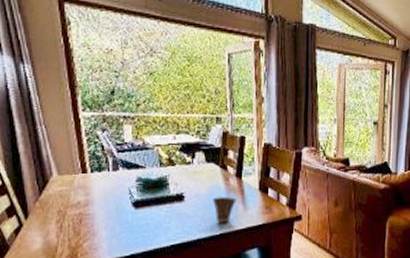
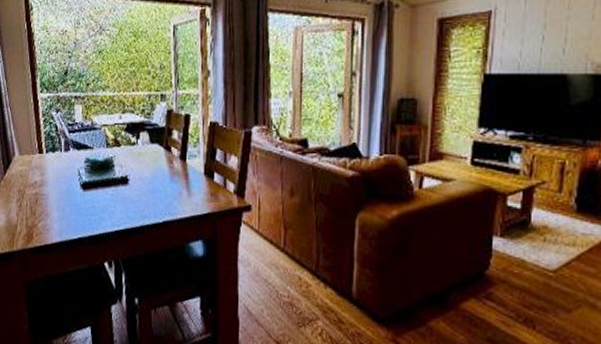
cup: present [212,197,236,223] -> none [155,181,180,210]

